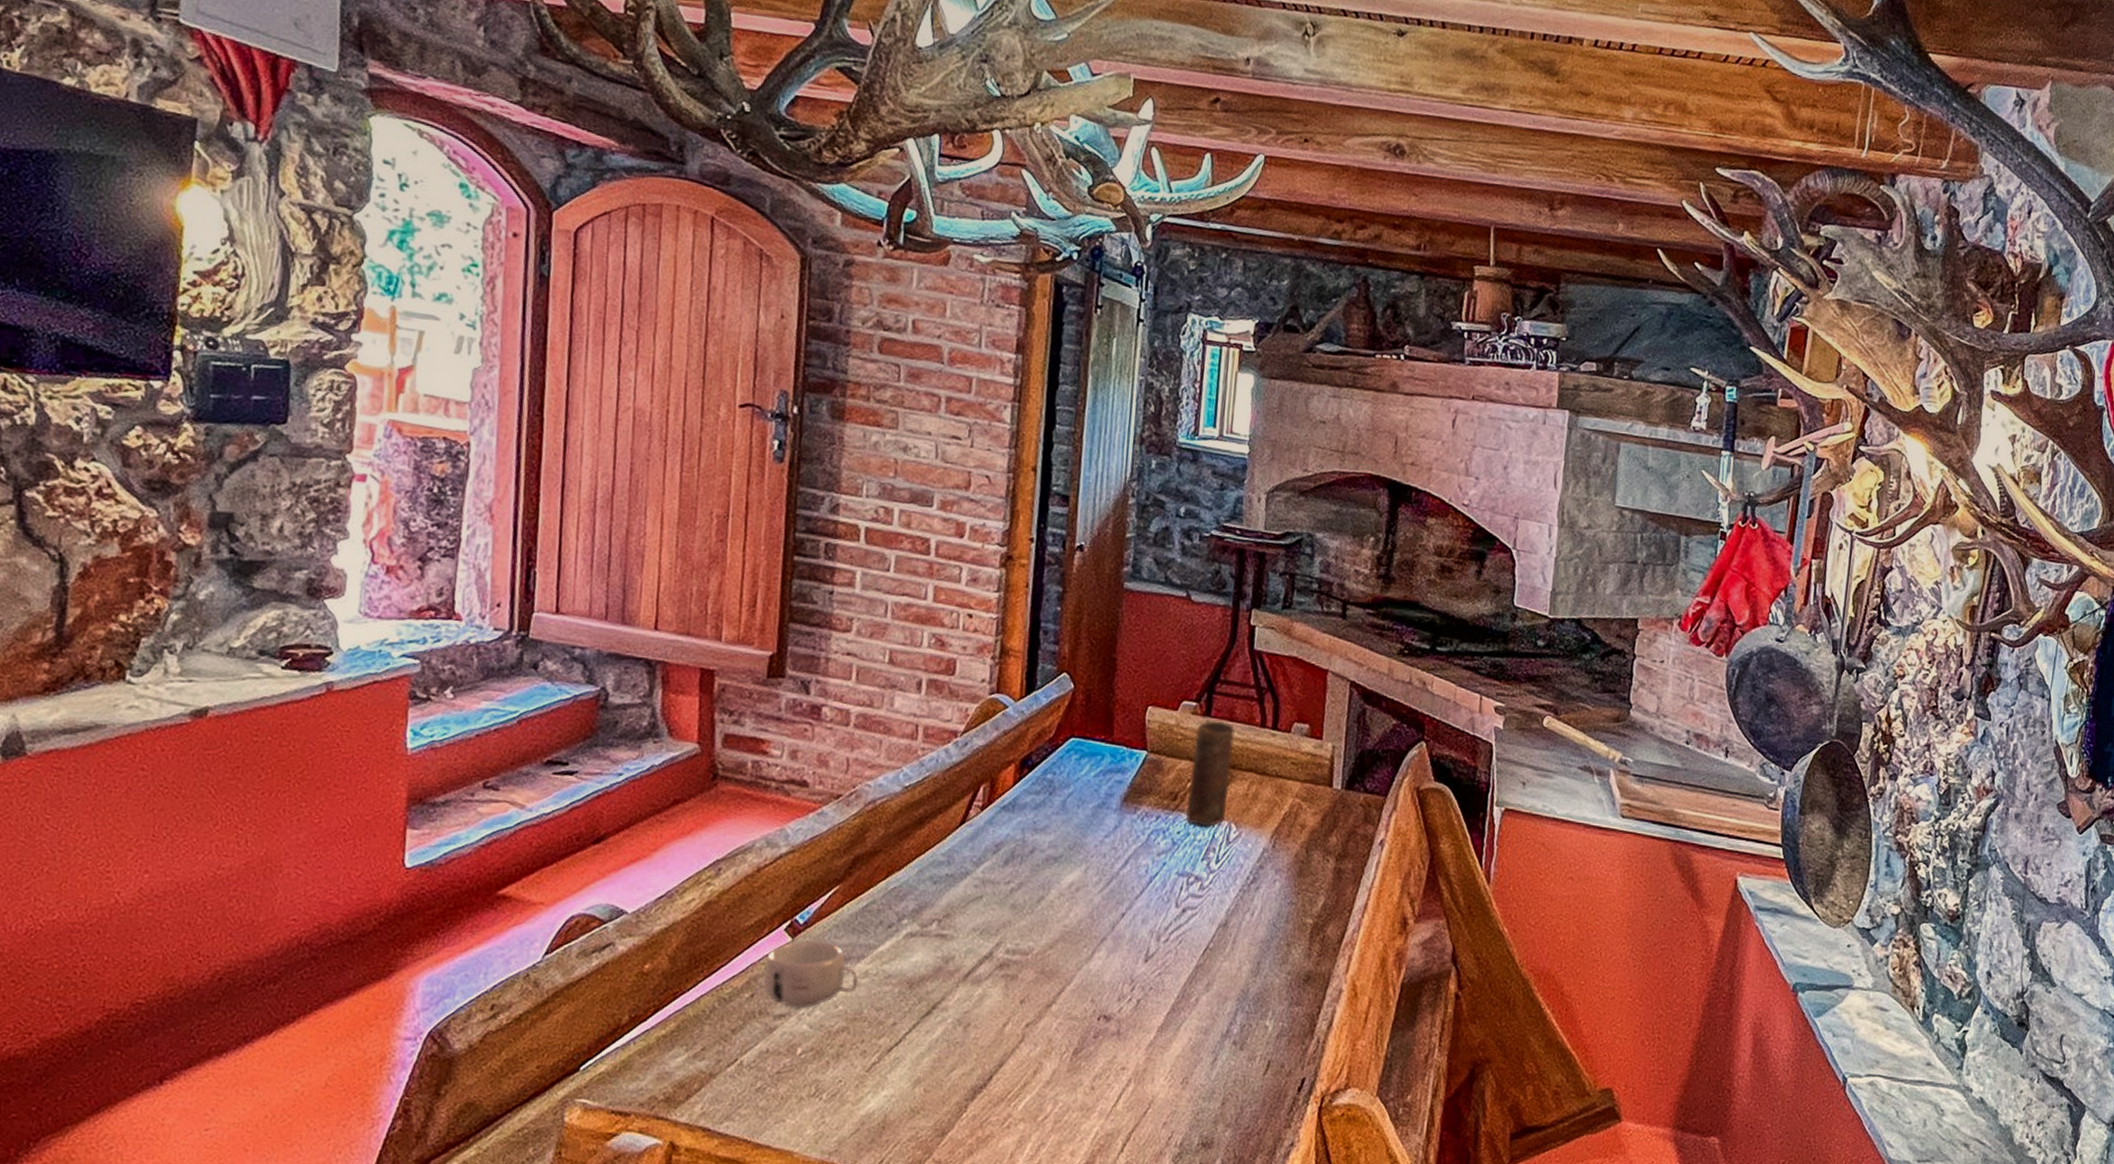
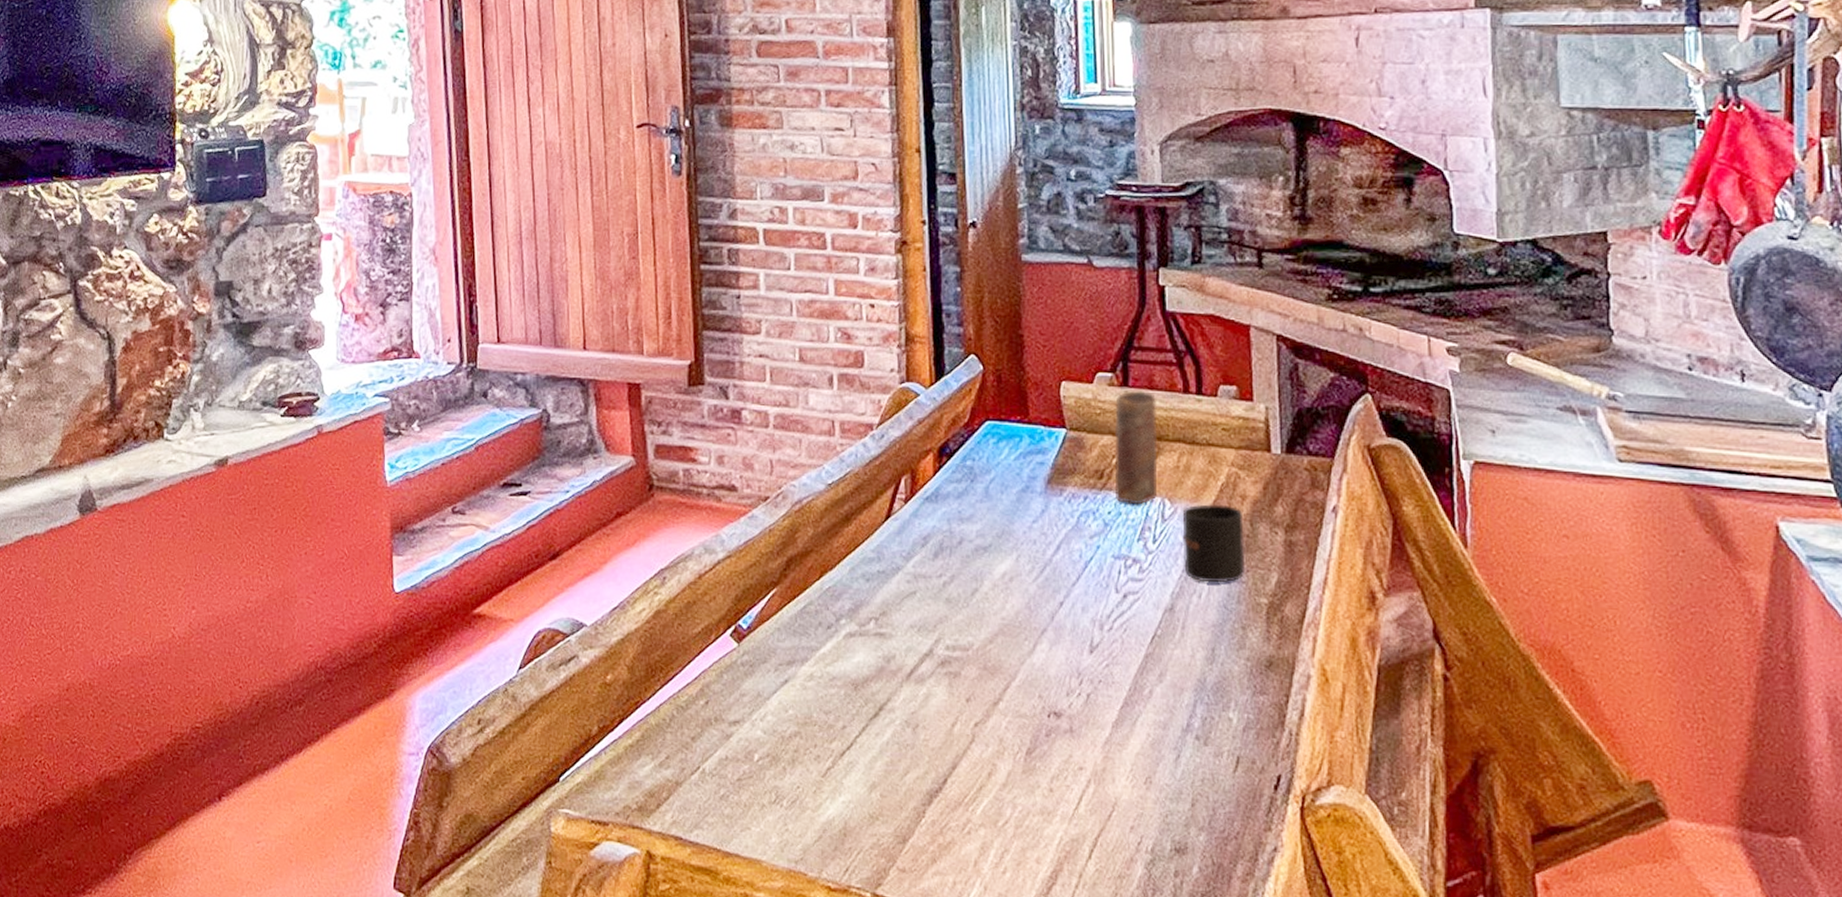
mug: present [763,940,859,1009] -> none [715,644,805,714]
mug: none [1241,830,1301,903] -> present [1182,504,1245,583]

